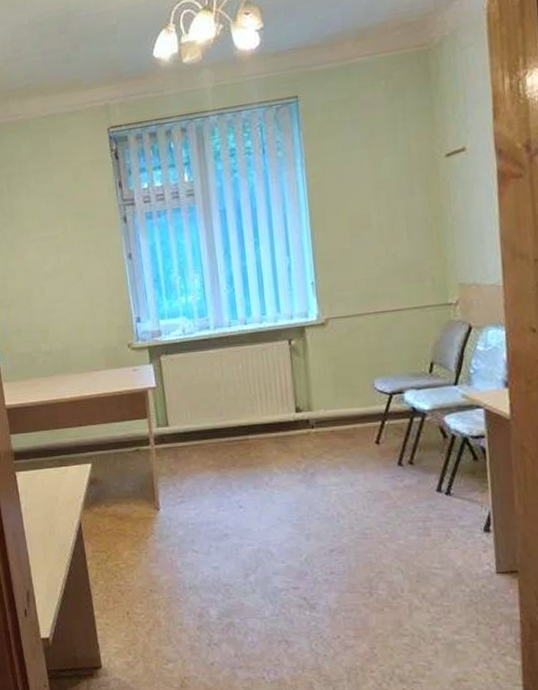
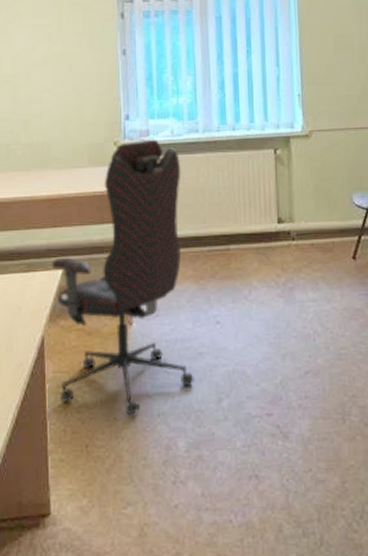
office chair: none [81,338,221,588] -> present [51,139,194,415]

